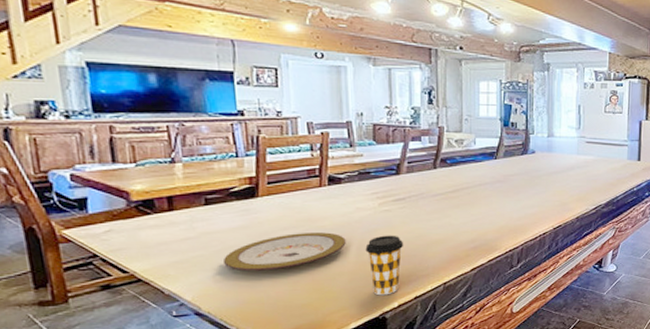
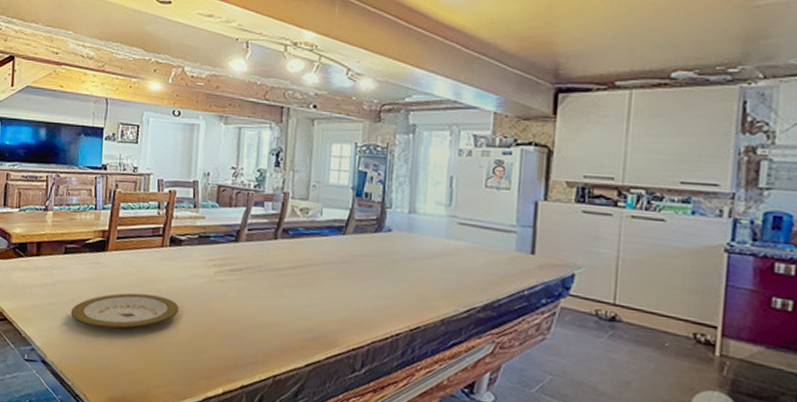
coffee cup: present [365,235,404,296] -> none [196,308,236,378]

